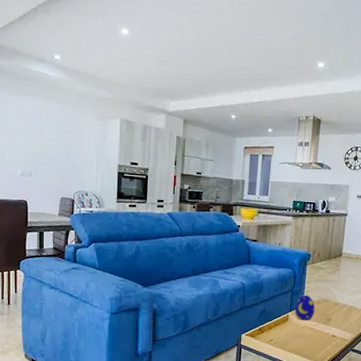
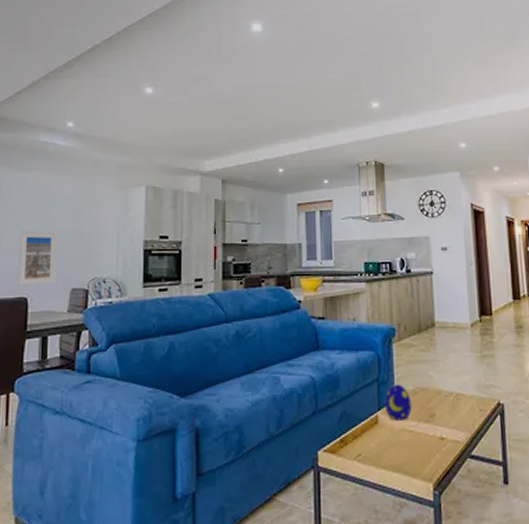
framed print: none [18,146,50,193] -> present [17,230,58,285]

